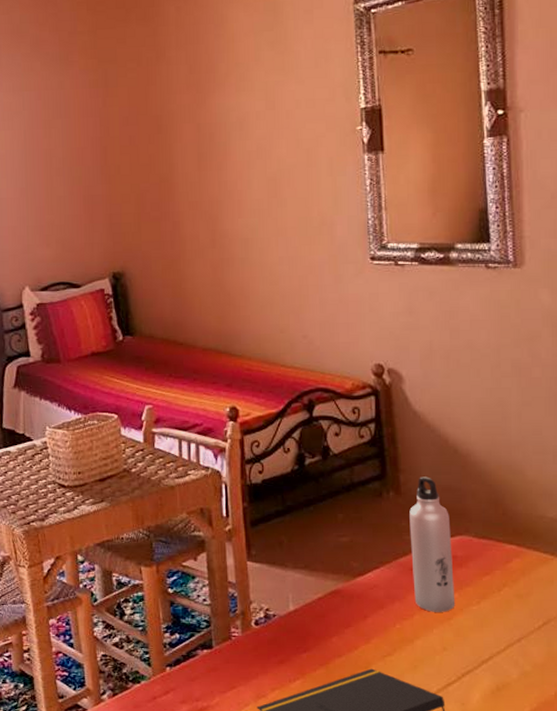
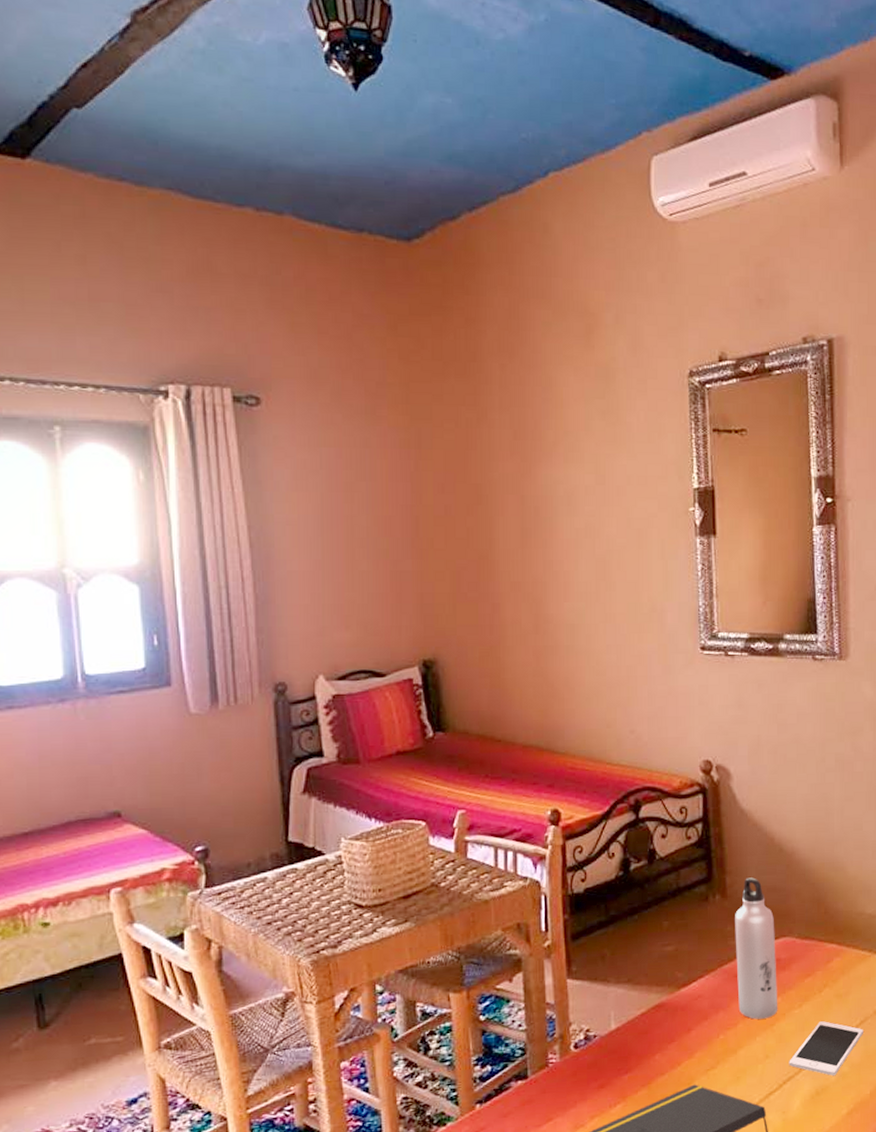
cell phone: none [467,620,546,673] -> present [789,1021,863,1076]

